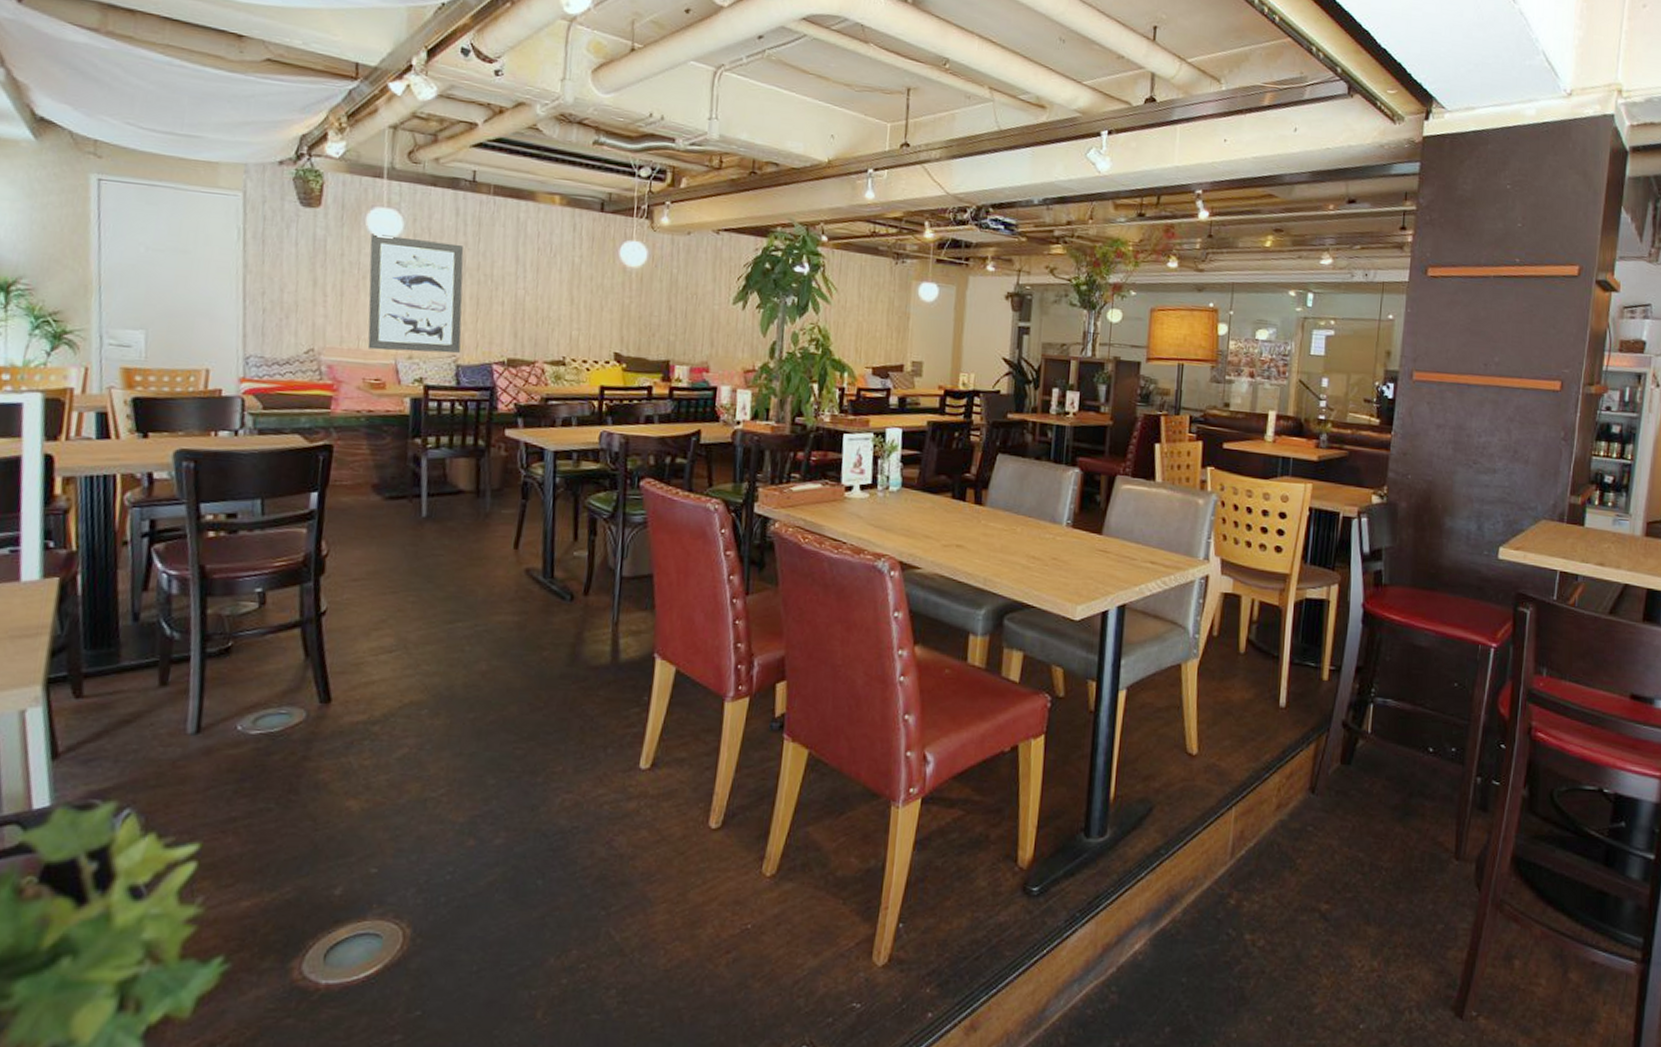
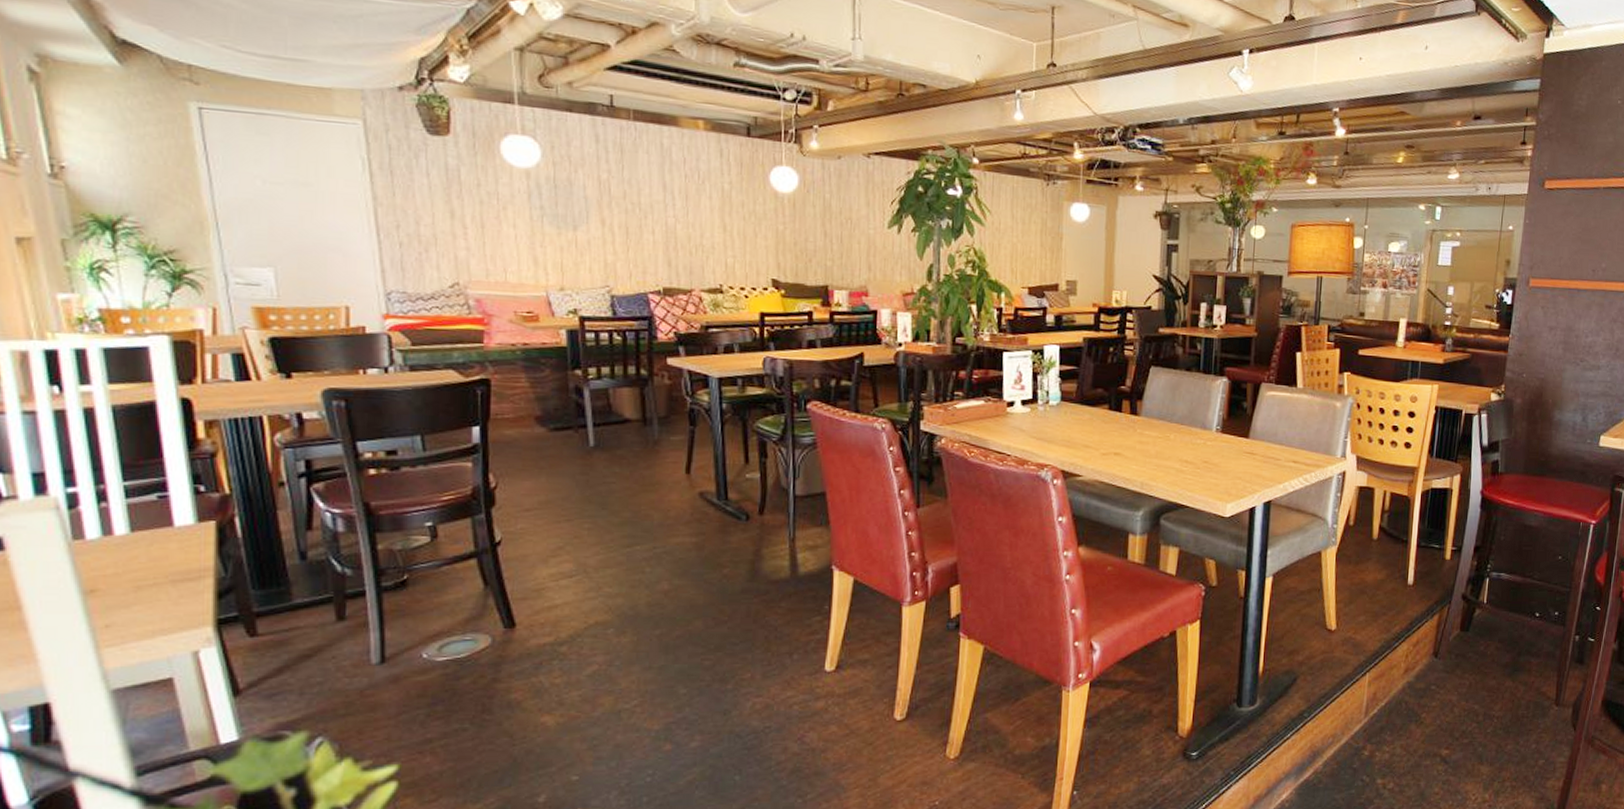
wall art: present [367,233,464,354] -> none [507,162,615,284]

